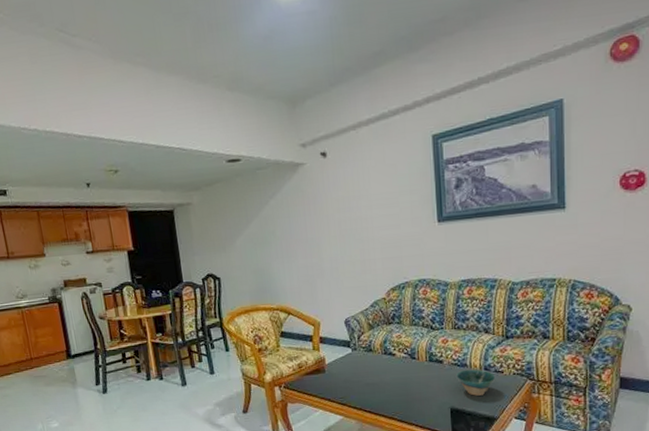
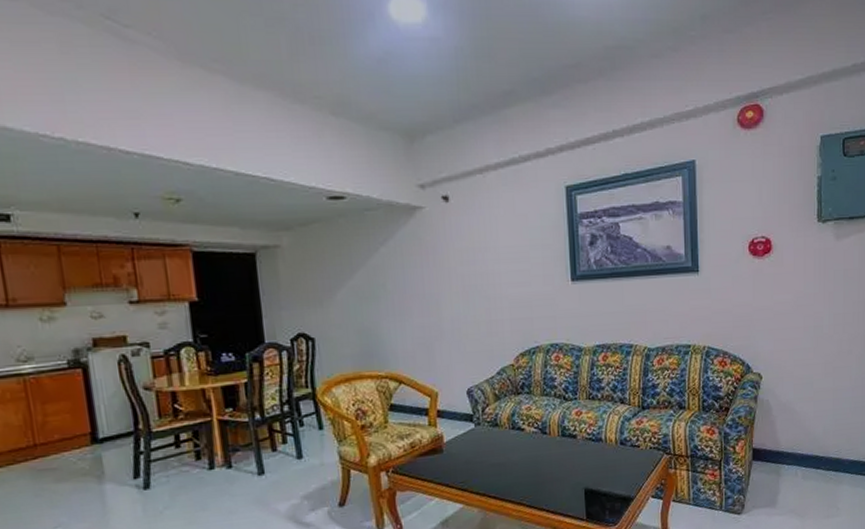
bowl: present [456,369,496,396] -> none [591,444,632,474]

